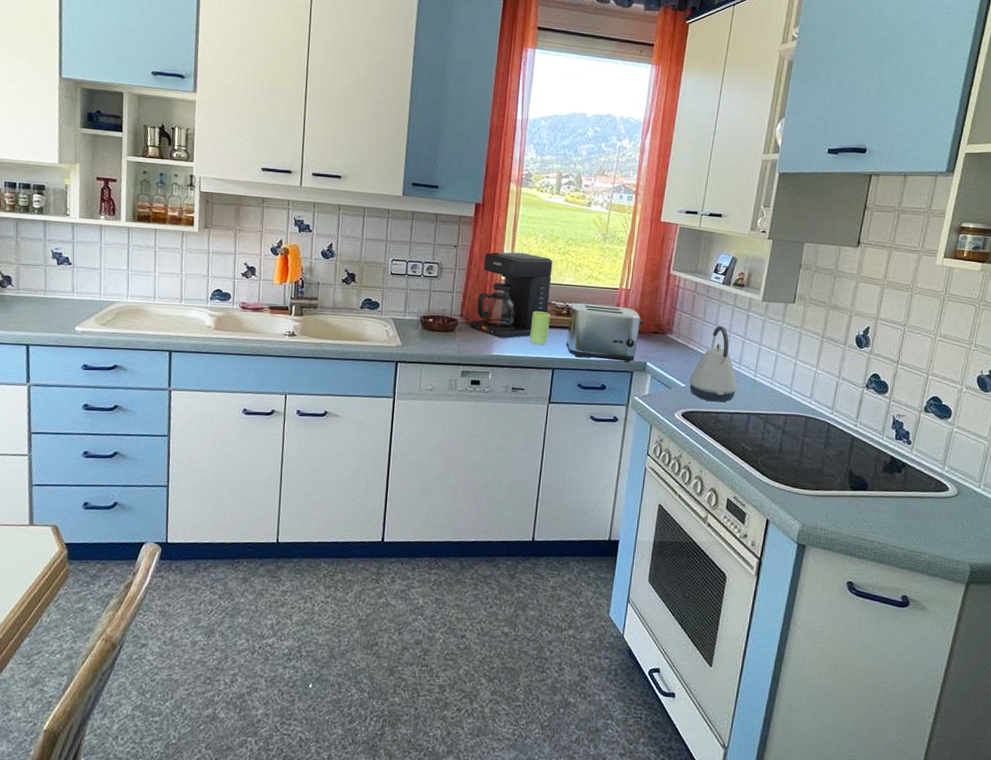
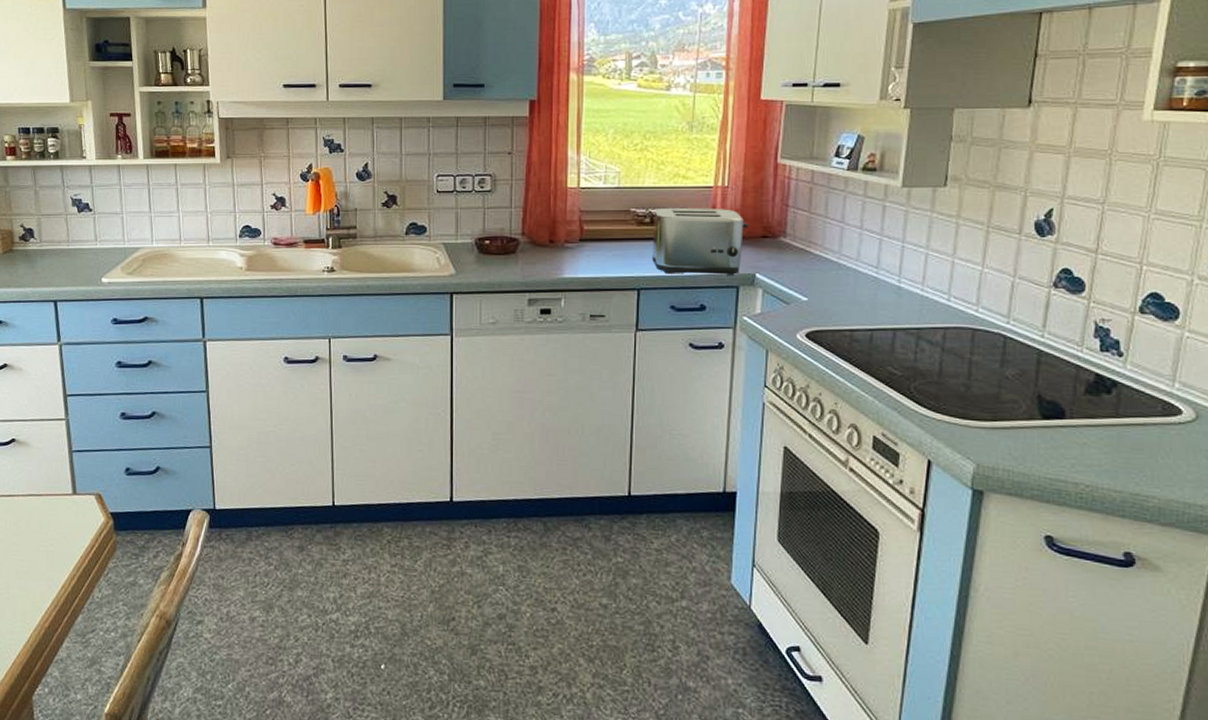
coffee maker: present [470,252,553,339] -> none [534,153,629,257]
mug: present [529,311,550,346] -> none [606,222,630,263]
kettle: present [689,326,738,403] -> none [812,222,878,317]

